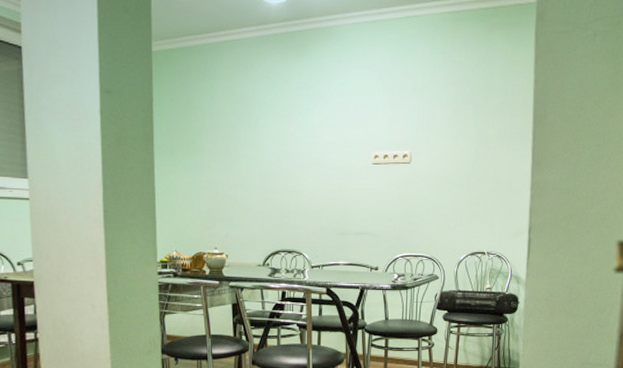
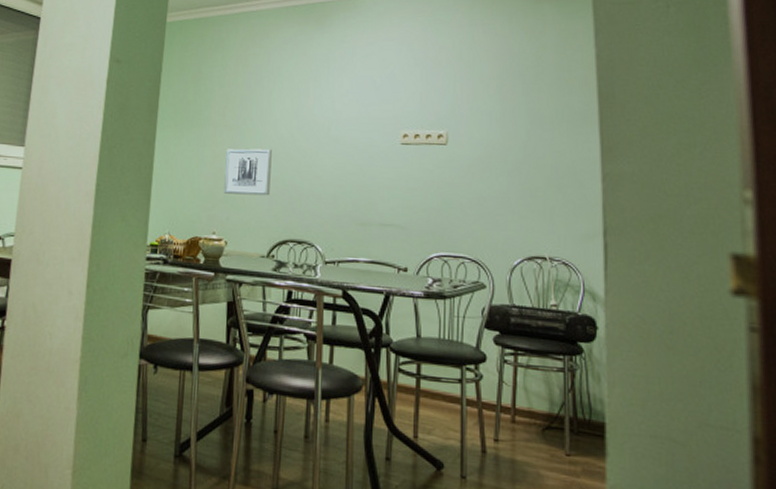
wall art: none [221,172,262,214] -> present [223,148,272,196]

